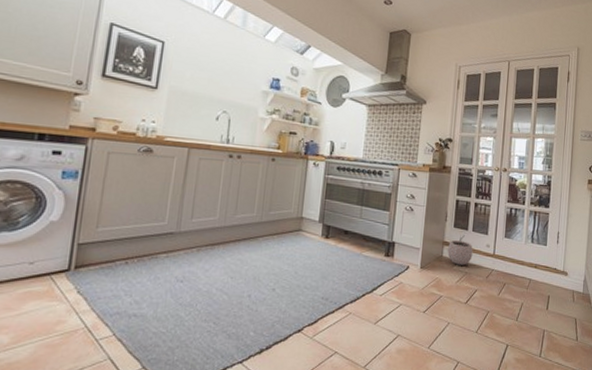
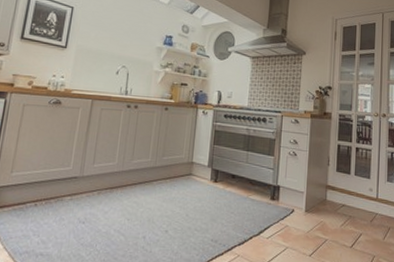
plant pot: present [447,235,473,265] -> none [331,179,356,209]

